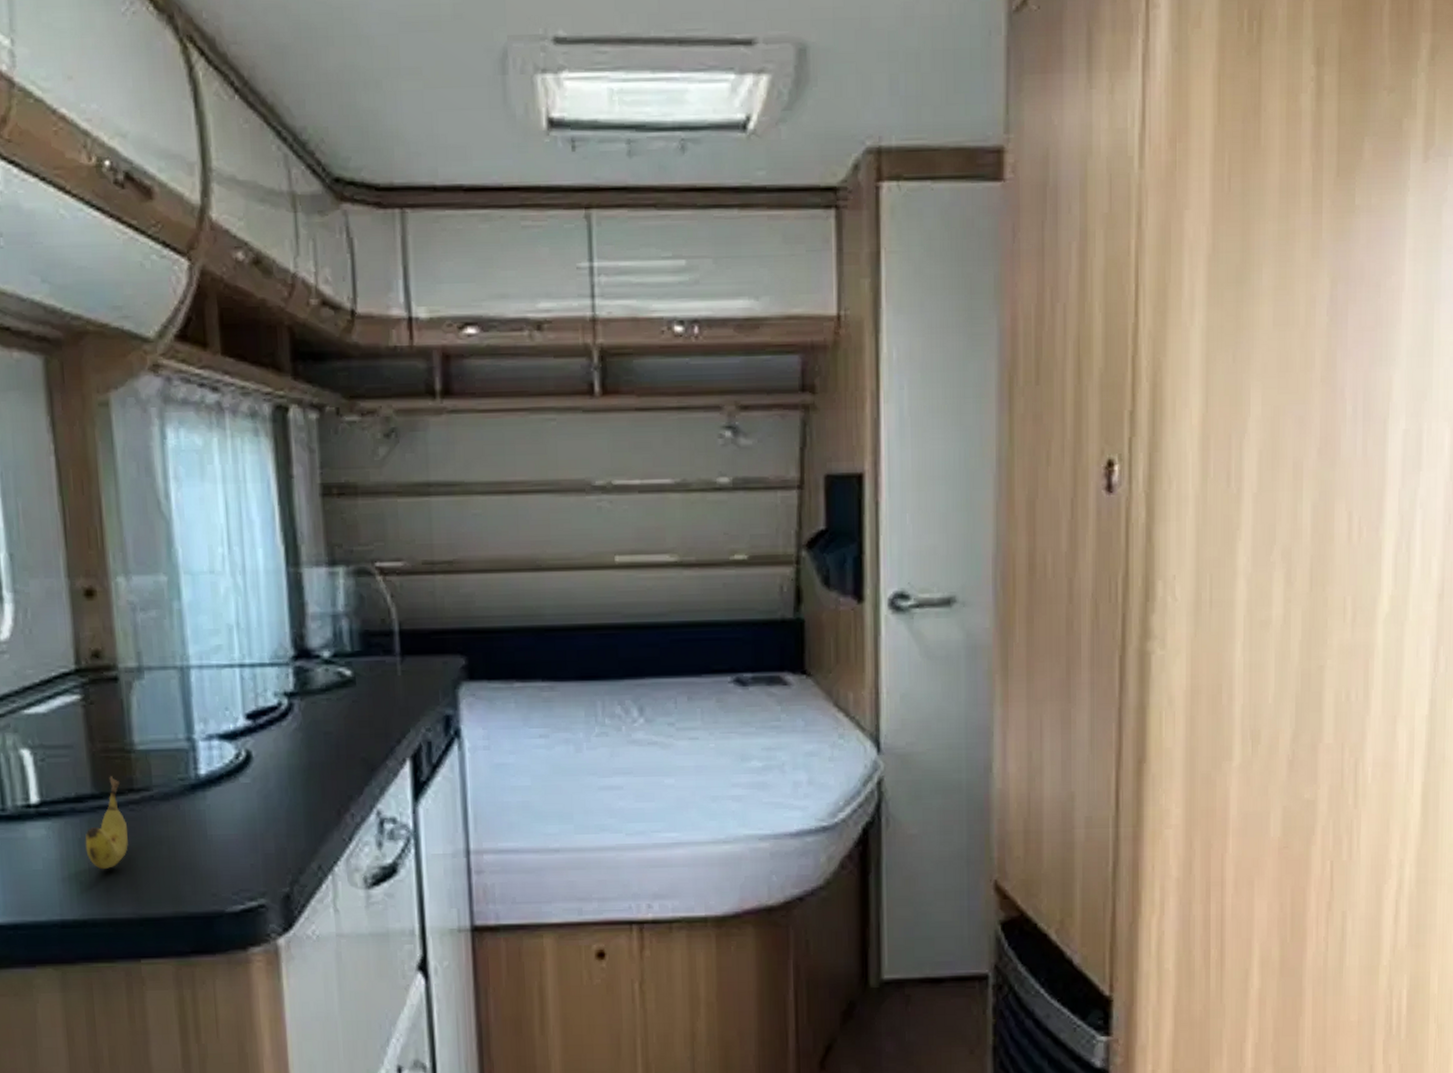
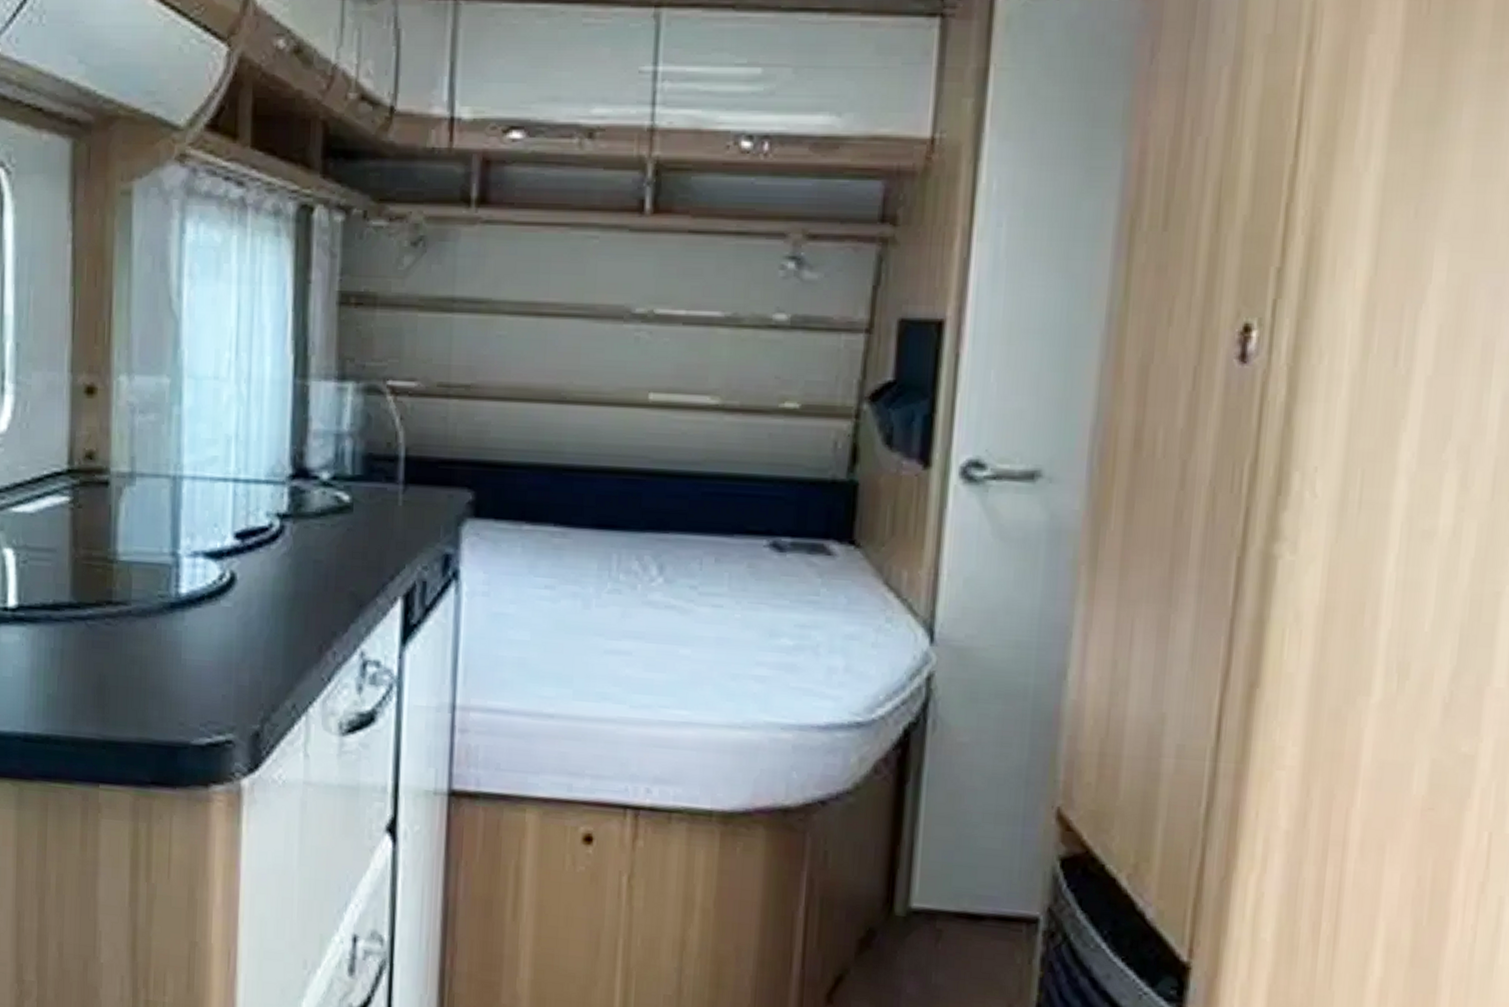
fruit: present [85,776,128,870] -> none [57,586,101,685]

